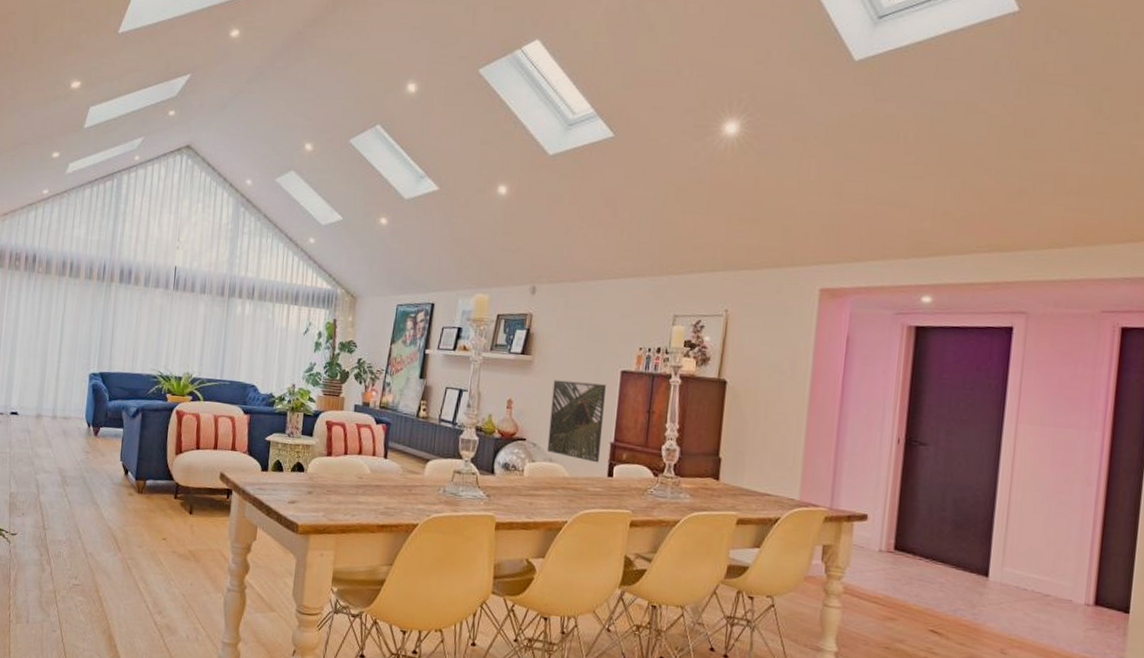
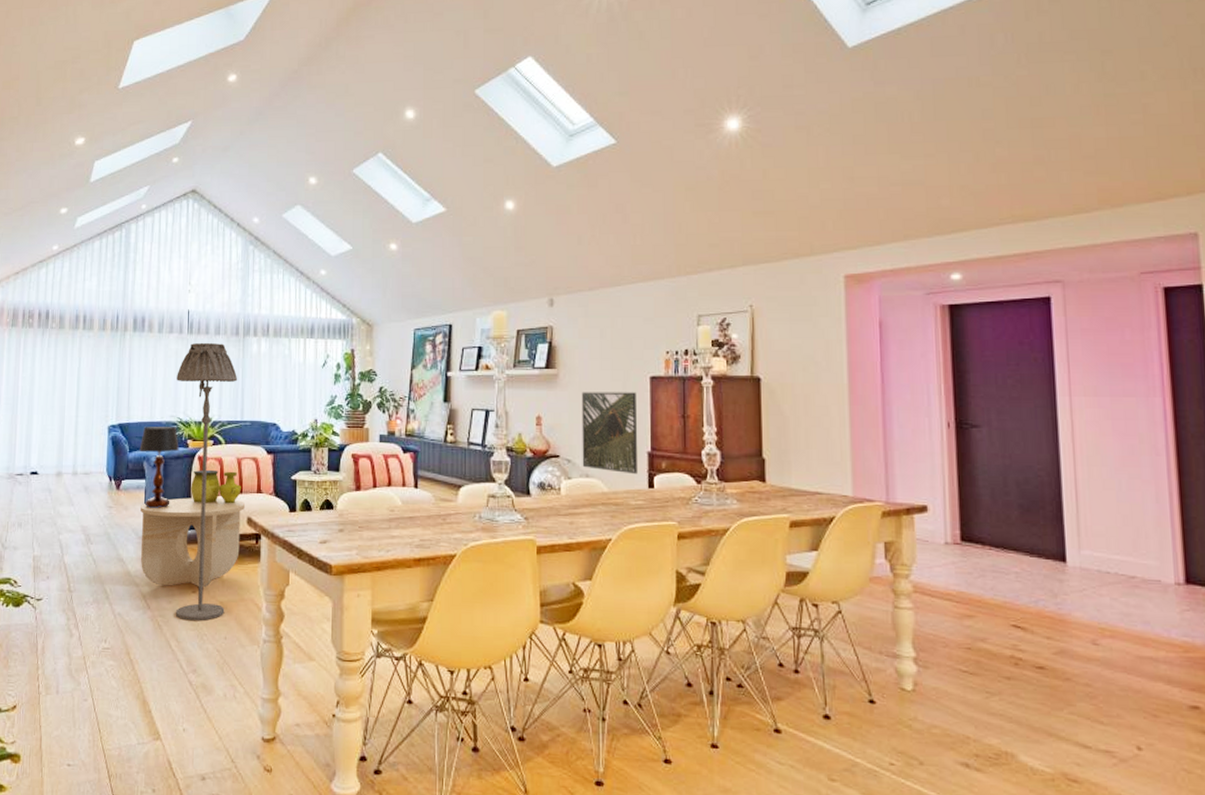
side table: none [114,449,220,536] -> present [140,498,246,588]
table lamp: none [119,377,158,457] -> present [139,426,179,508]
floor lamp: none [145,299,220,566] -> present [175,342,238,621]
decorative vase: none [167,423,217,459] -> present [191,470,241,504]

